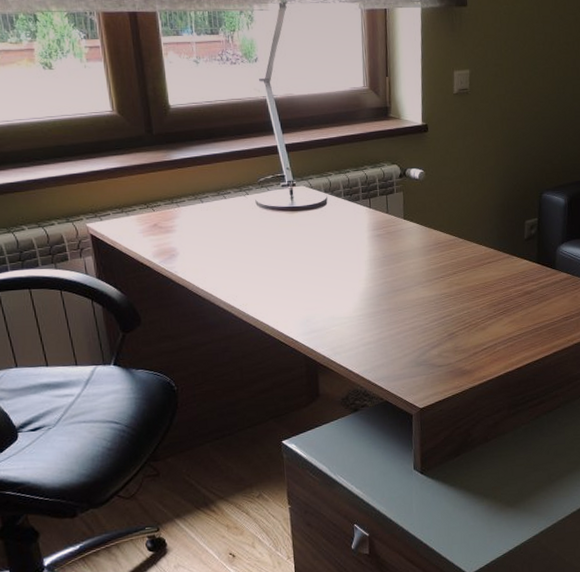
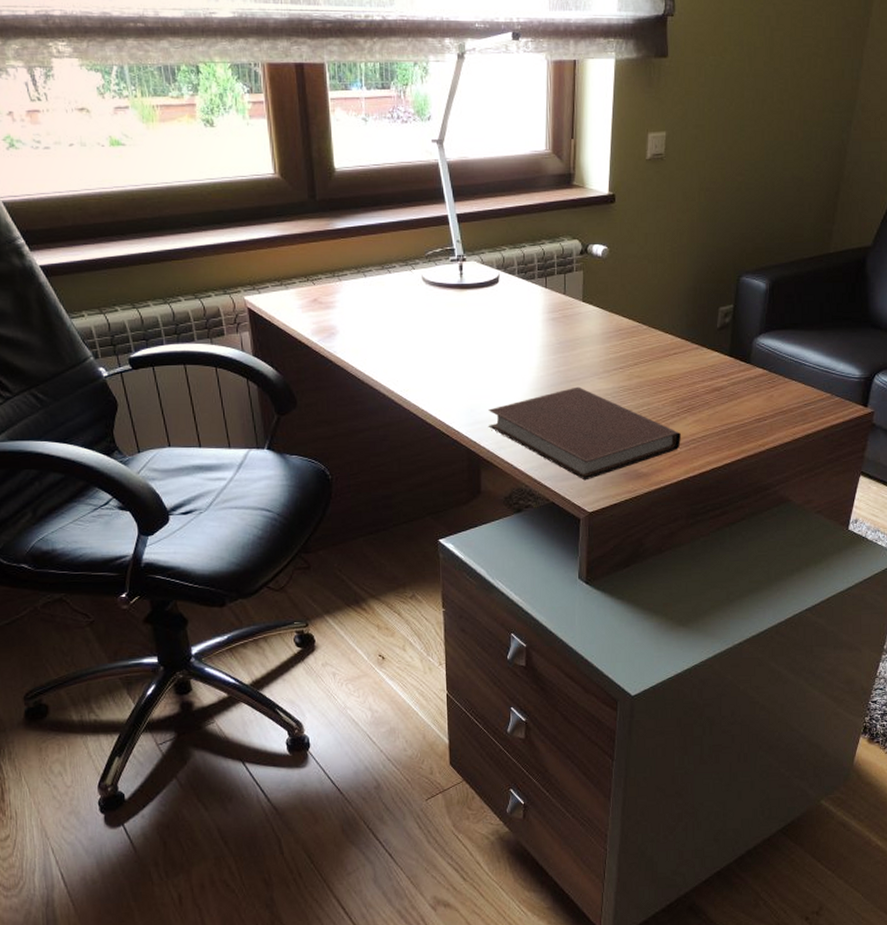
notebook: none [323,295,499,380] -> present [488,386,681,481]

